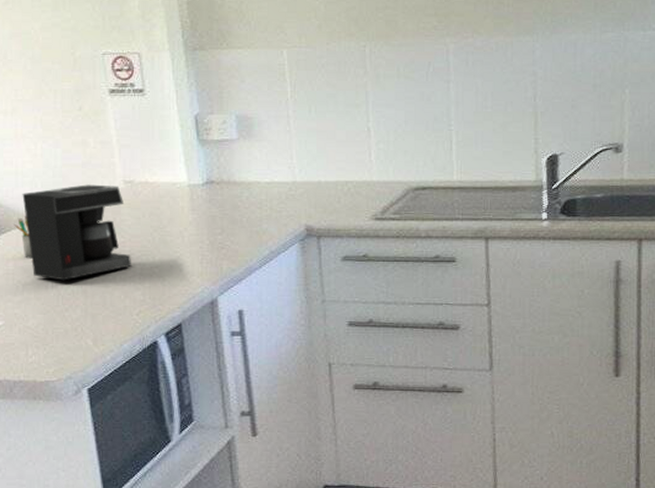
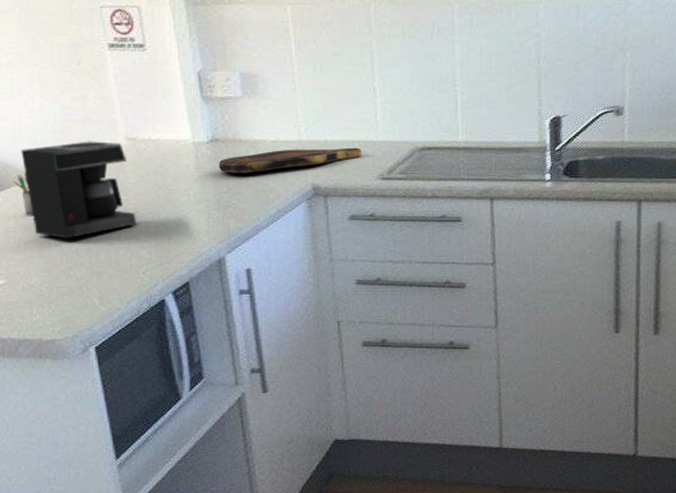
cutting board: none [213,188,355,215] -> present [218,147,362,173]

